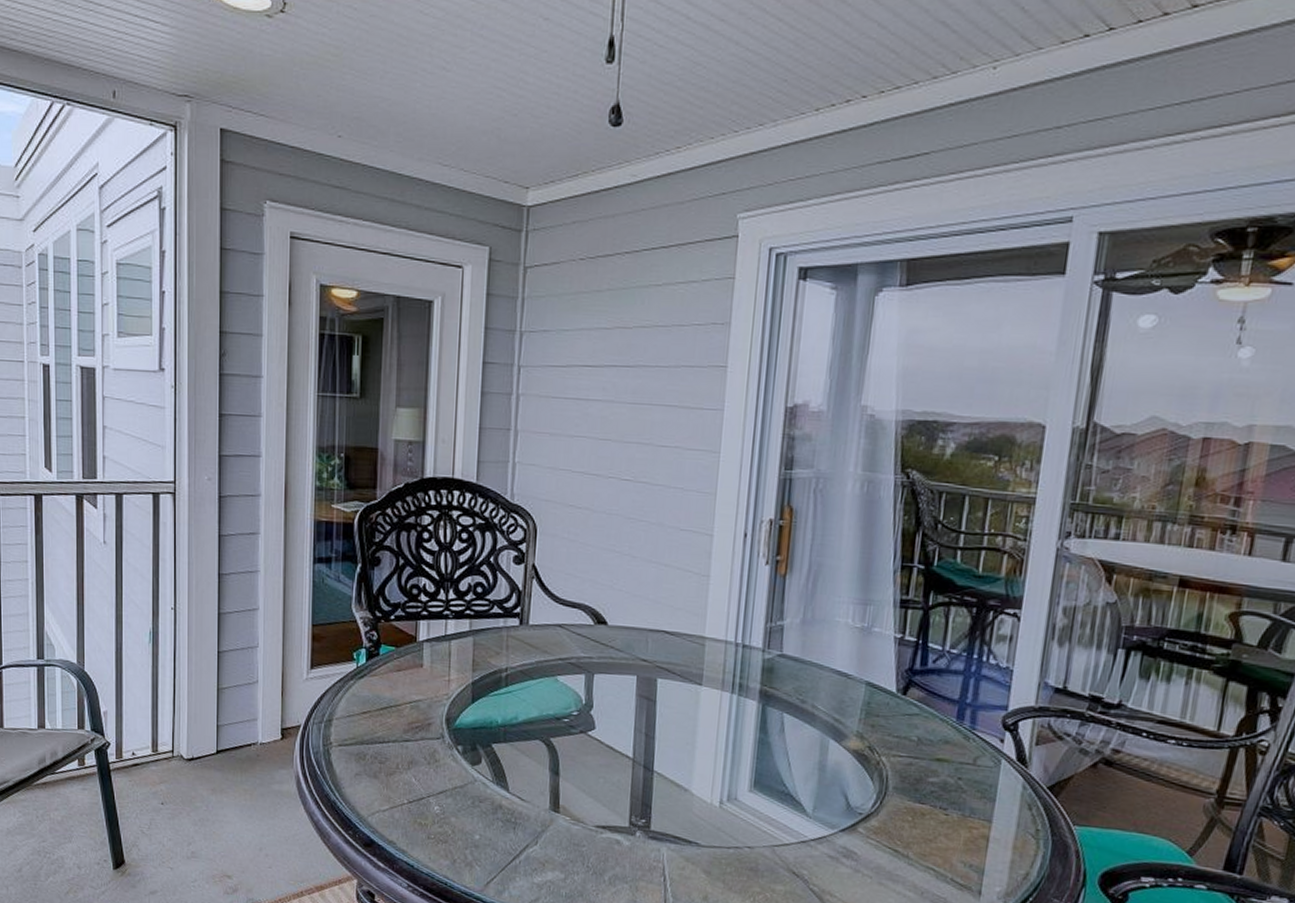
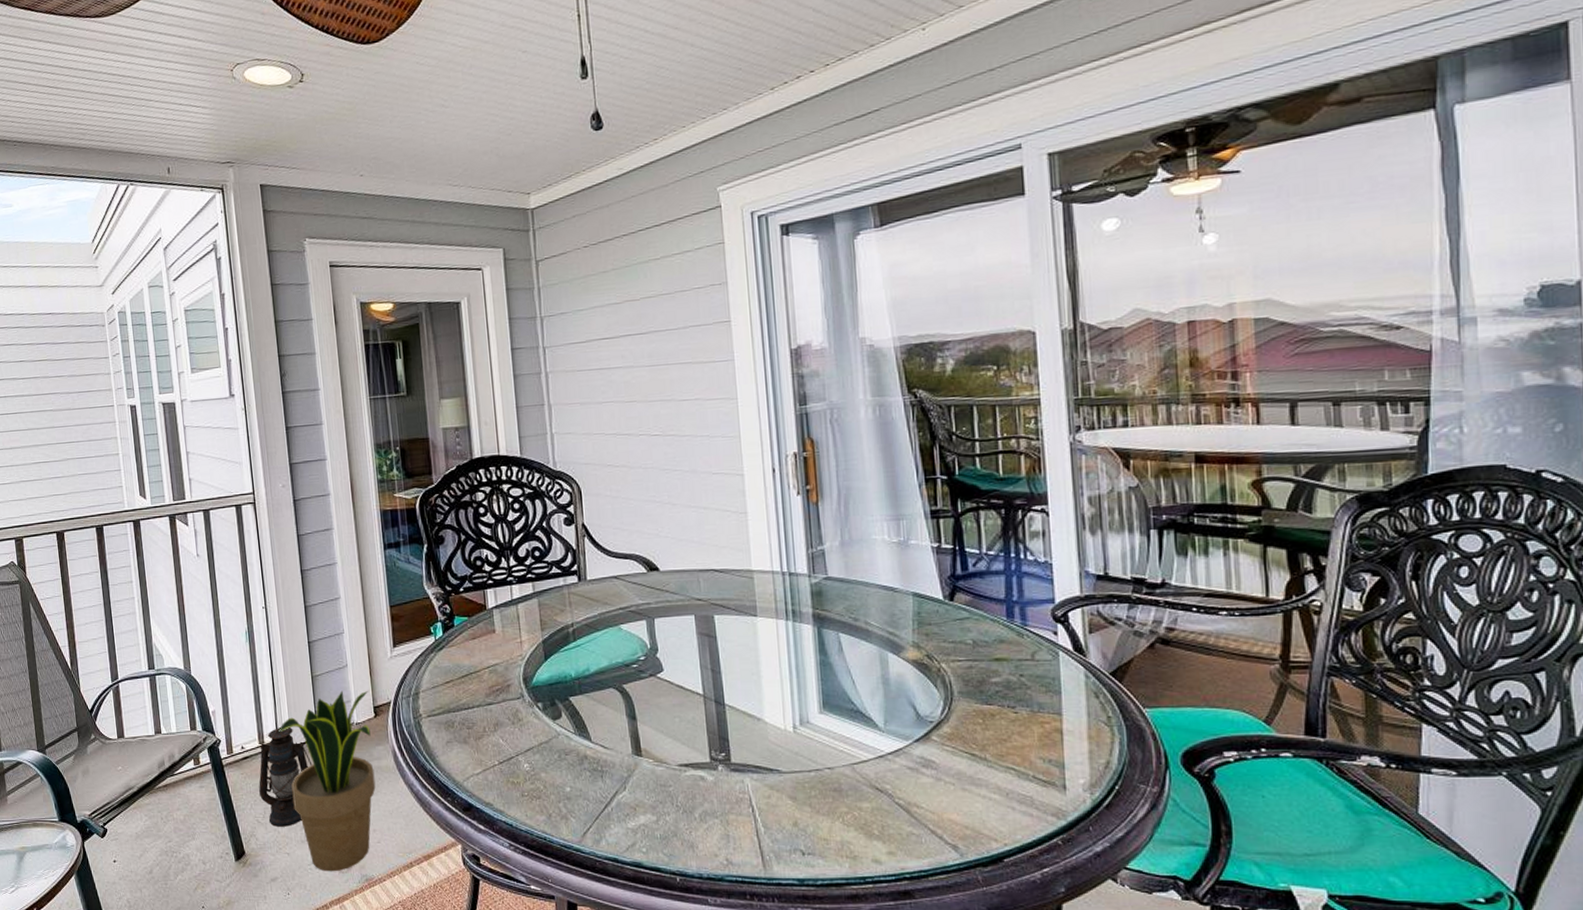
lantern: none [147,737,208,841] -> present [259,727,313,827]
potted plant: none [174,707,278,892] -> present [277,691,376,872]

